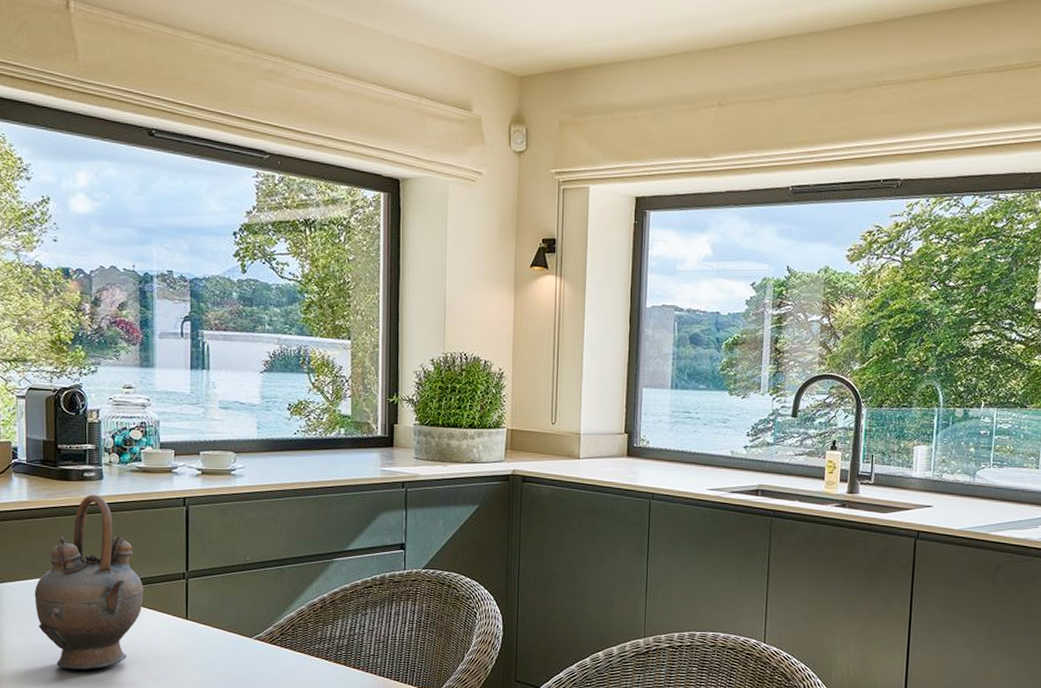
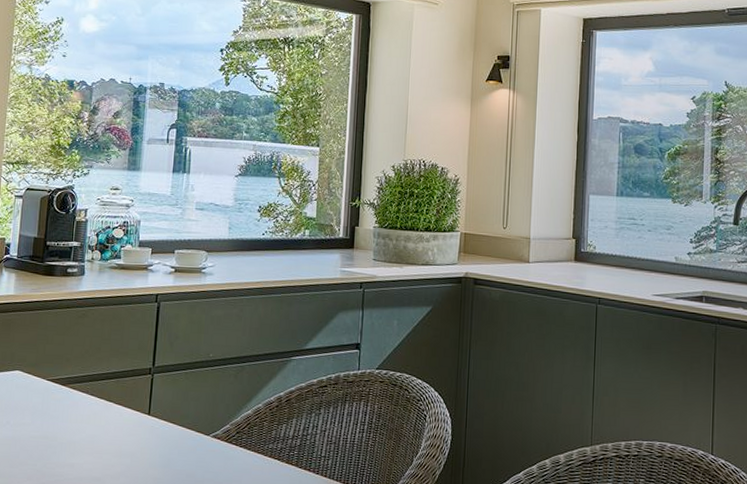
teapot: present [34,494,144,670] -> none [9,290,112,464]

